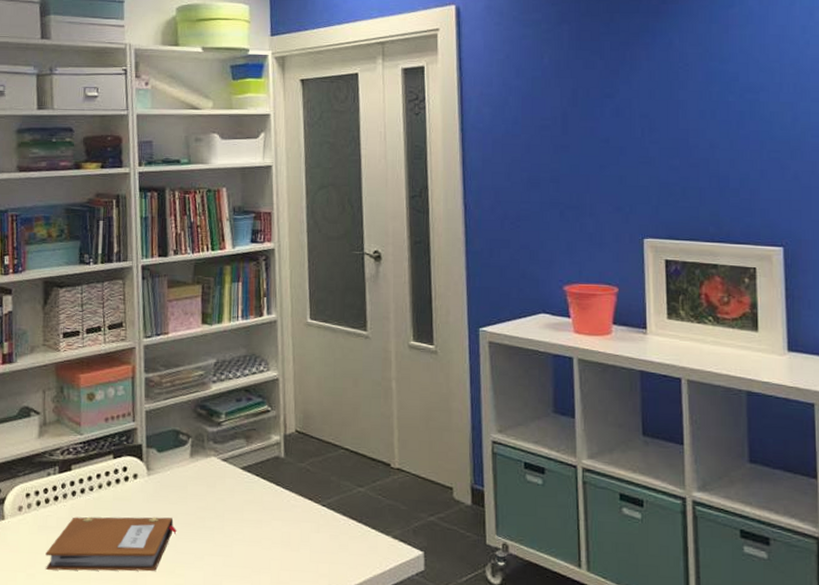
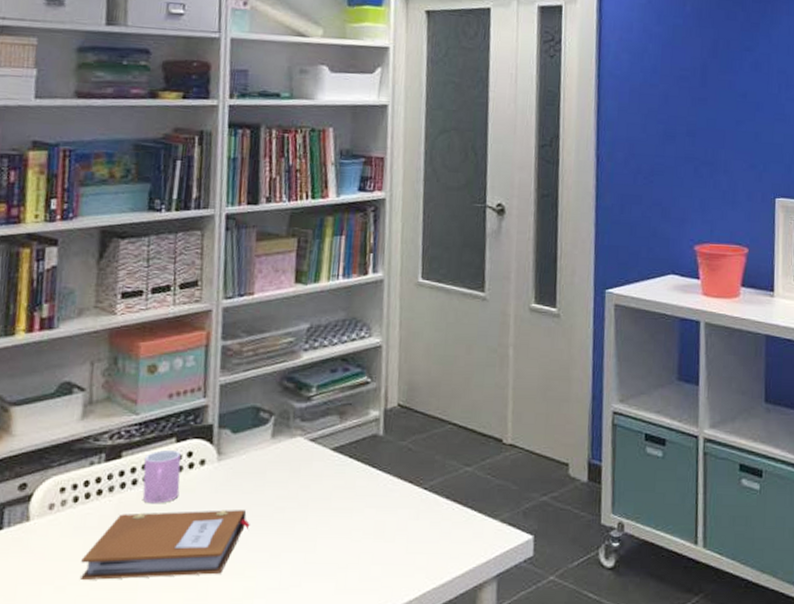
cup: none [89,464,119,510] -> present [142,449,181,504]

